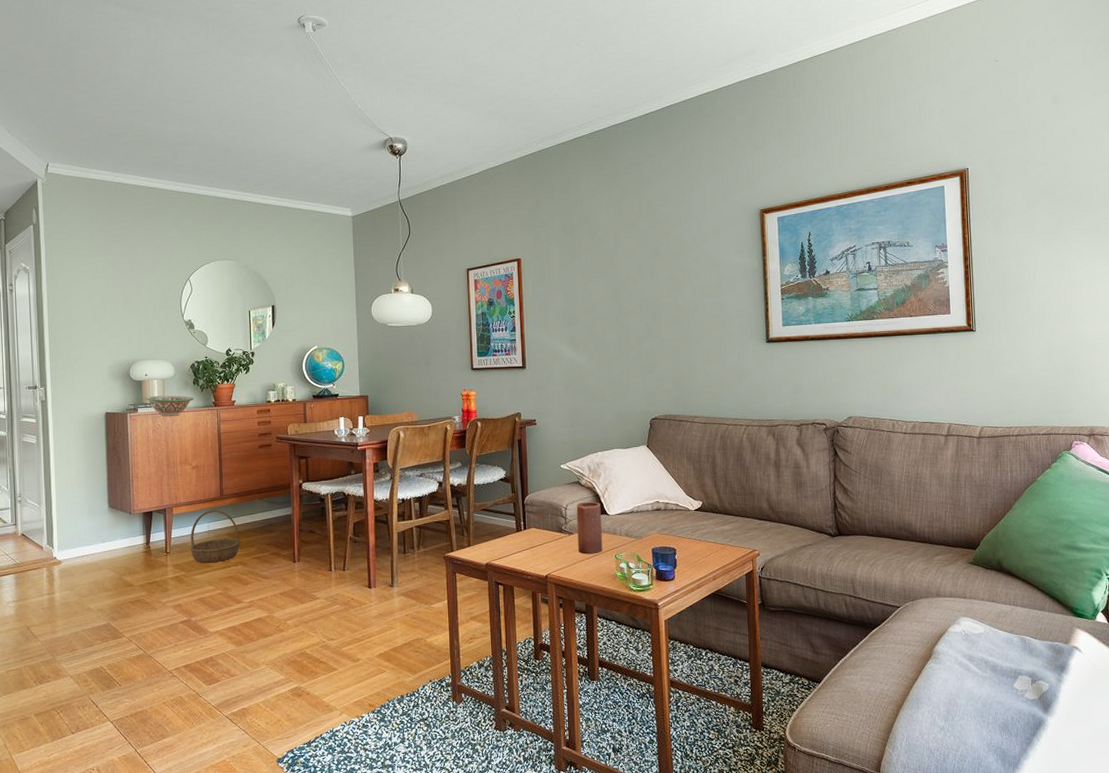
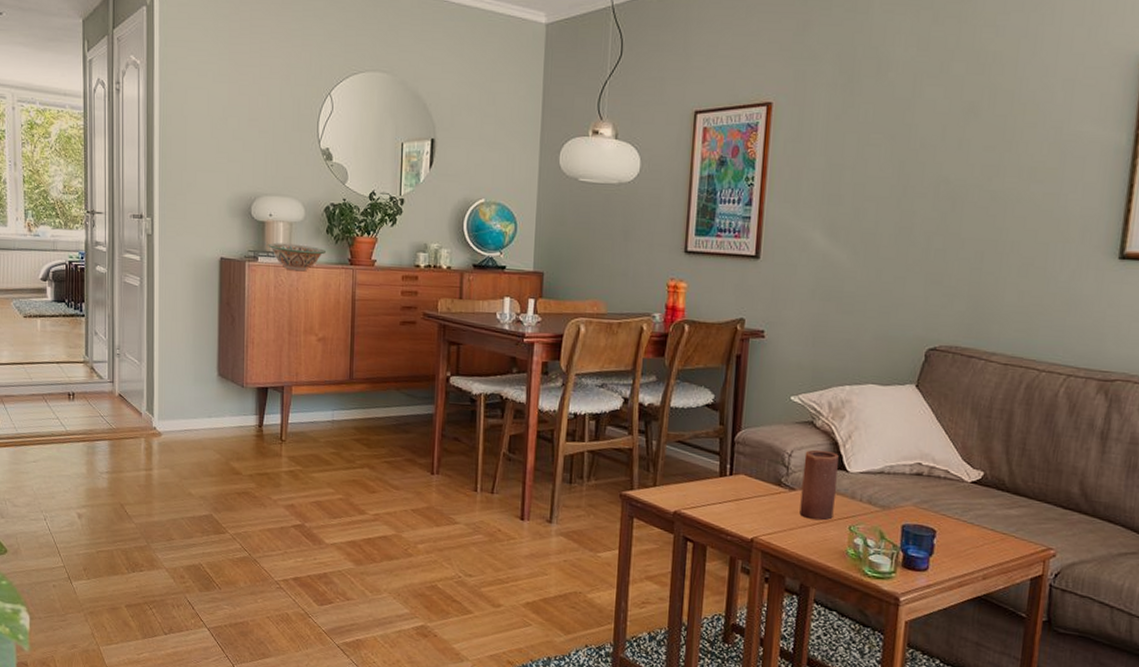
basket: present [189,509,242,563] -> none [308,394,371,461]

